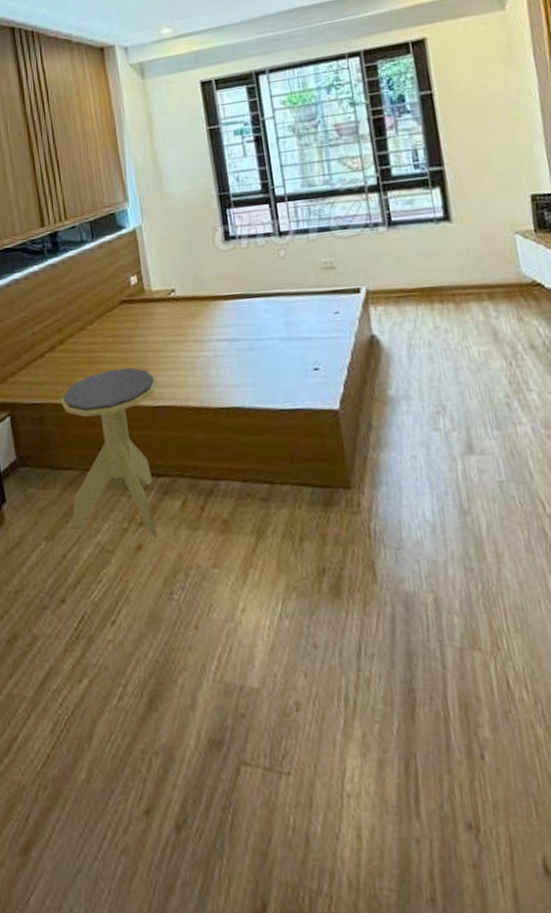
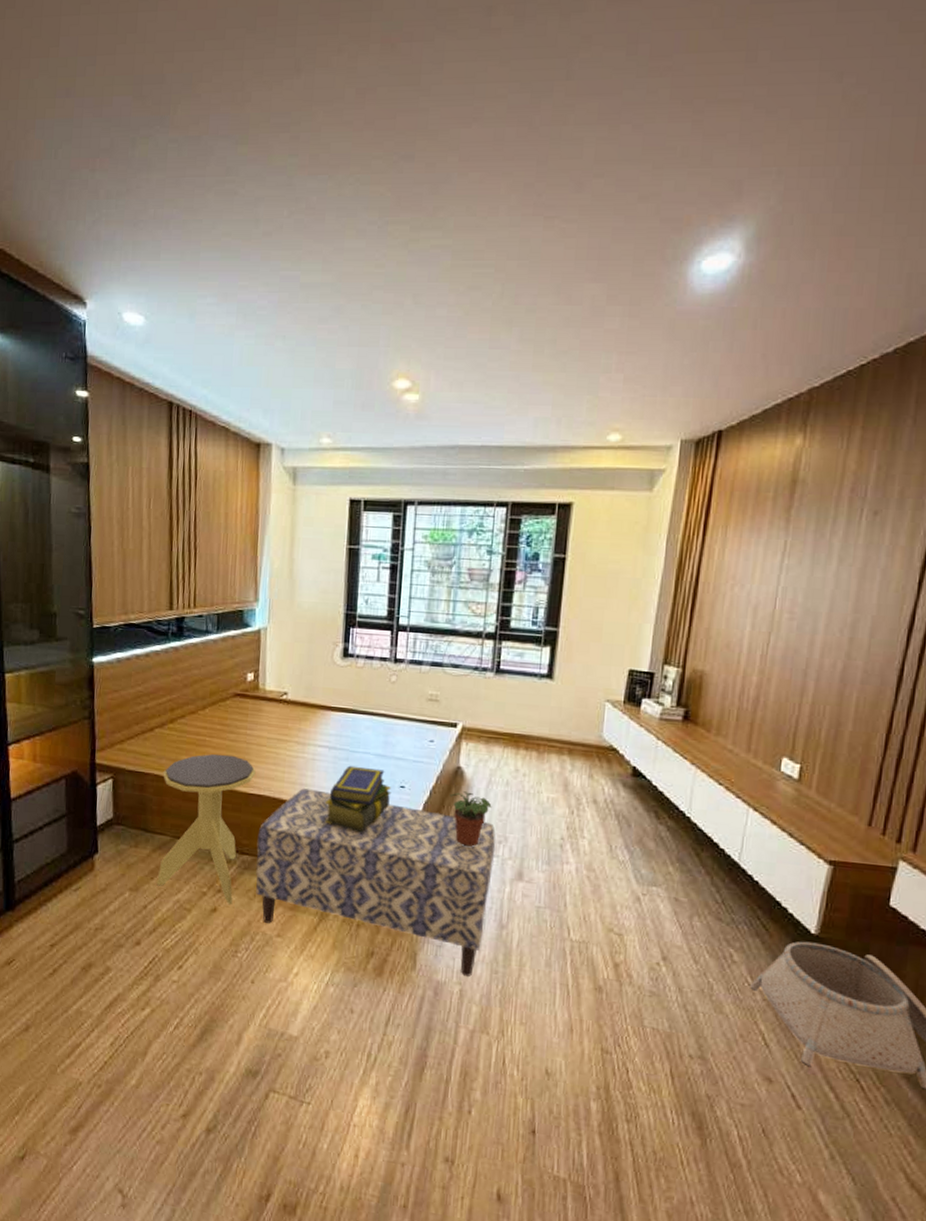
bench: none [171,389,446,580] -> present [256,788,496,977]
stack of books: none [237,354,307,430] -> present [324,765,392,833]
potted plant: none [370,361,419,424] -> present [450,791,492,847]

